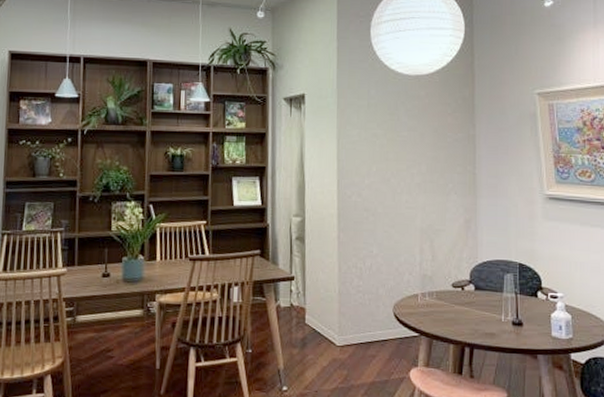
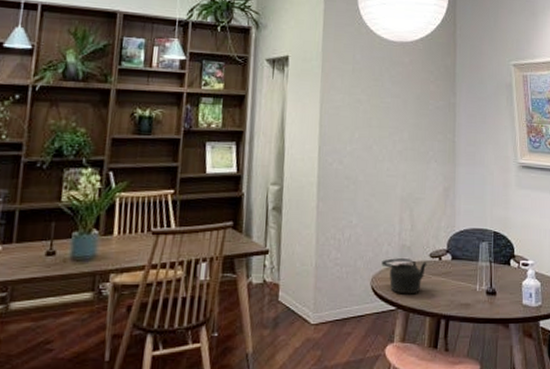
teapot: none [403,287,450,322] -> present [381,258,427,294]

